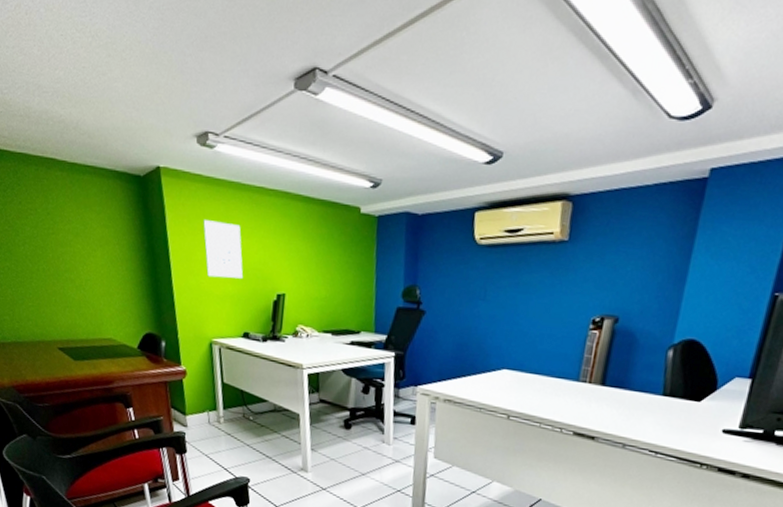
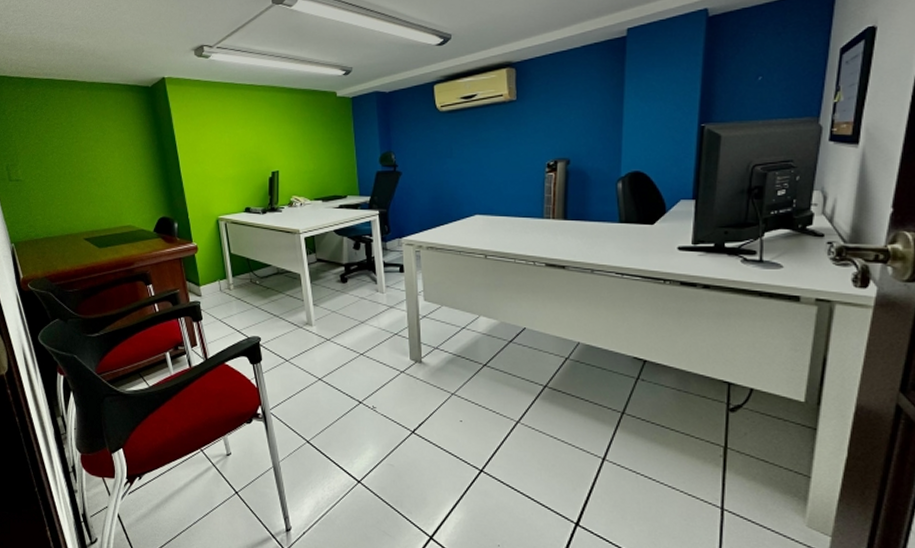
wall art: present [203,220,243,279] -> none [204,116,241,164]

